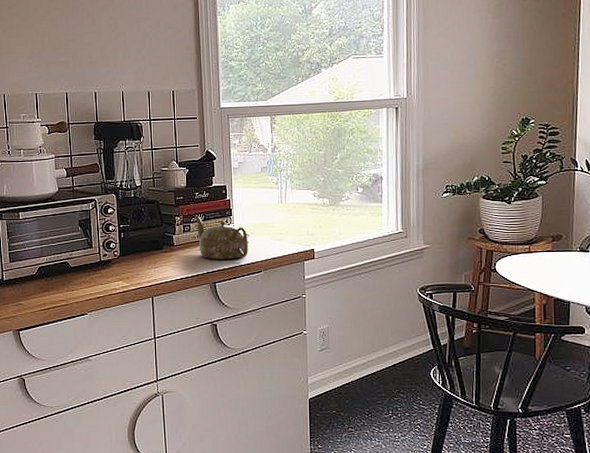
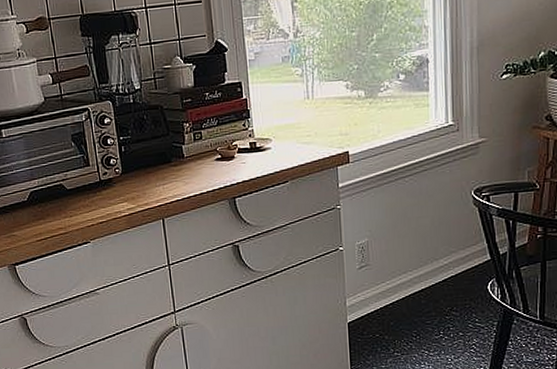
teapot: present [195,216,248,260] -> none [206,120,271,171]

